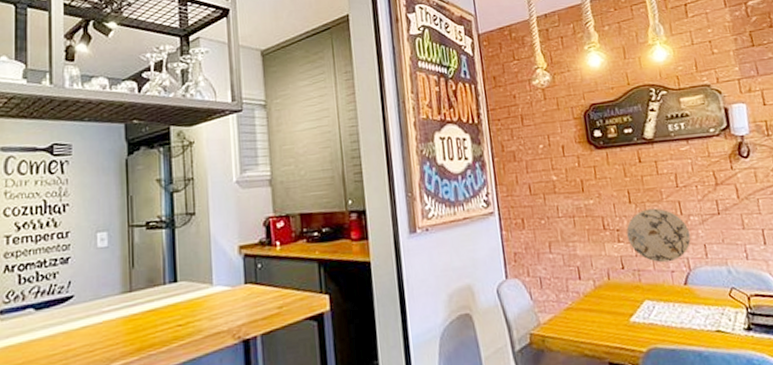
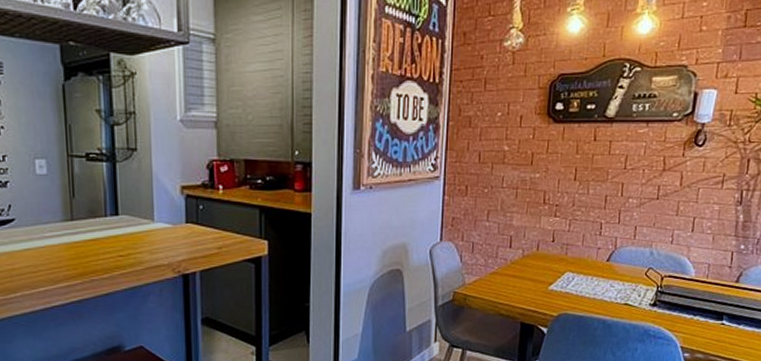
decorative plate: present [626,208,691,263] -> none [564,187,626,240]

